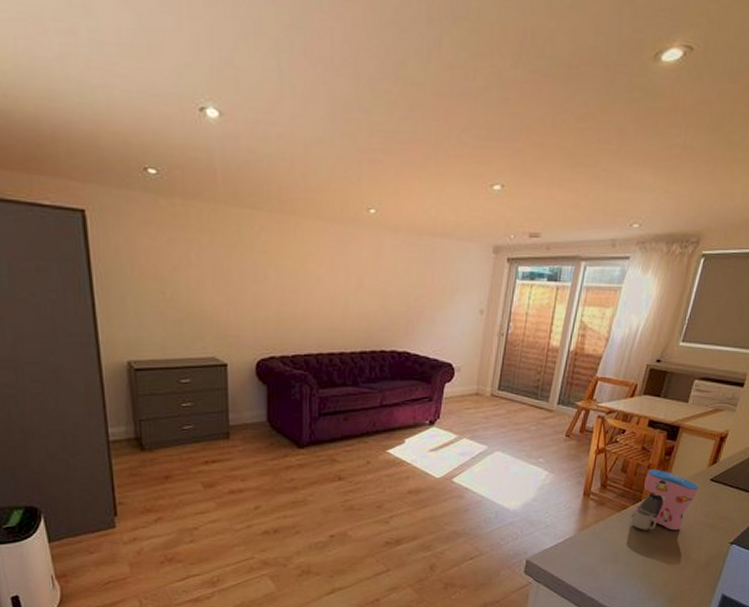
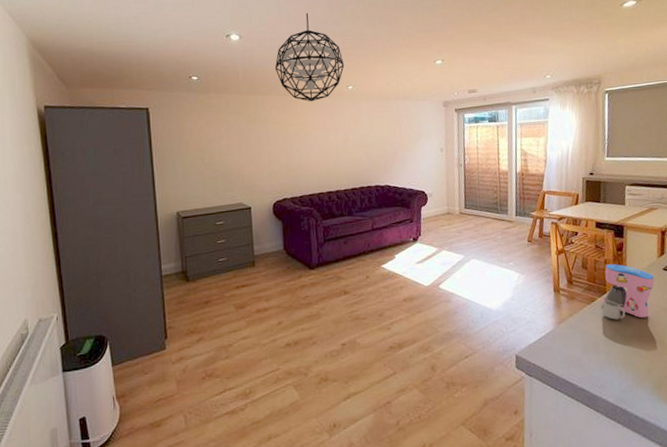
pendant light: none [268,86,368,227] -> present [274,13,345,102]

